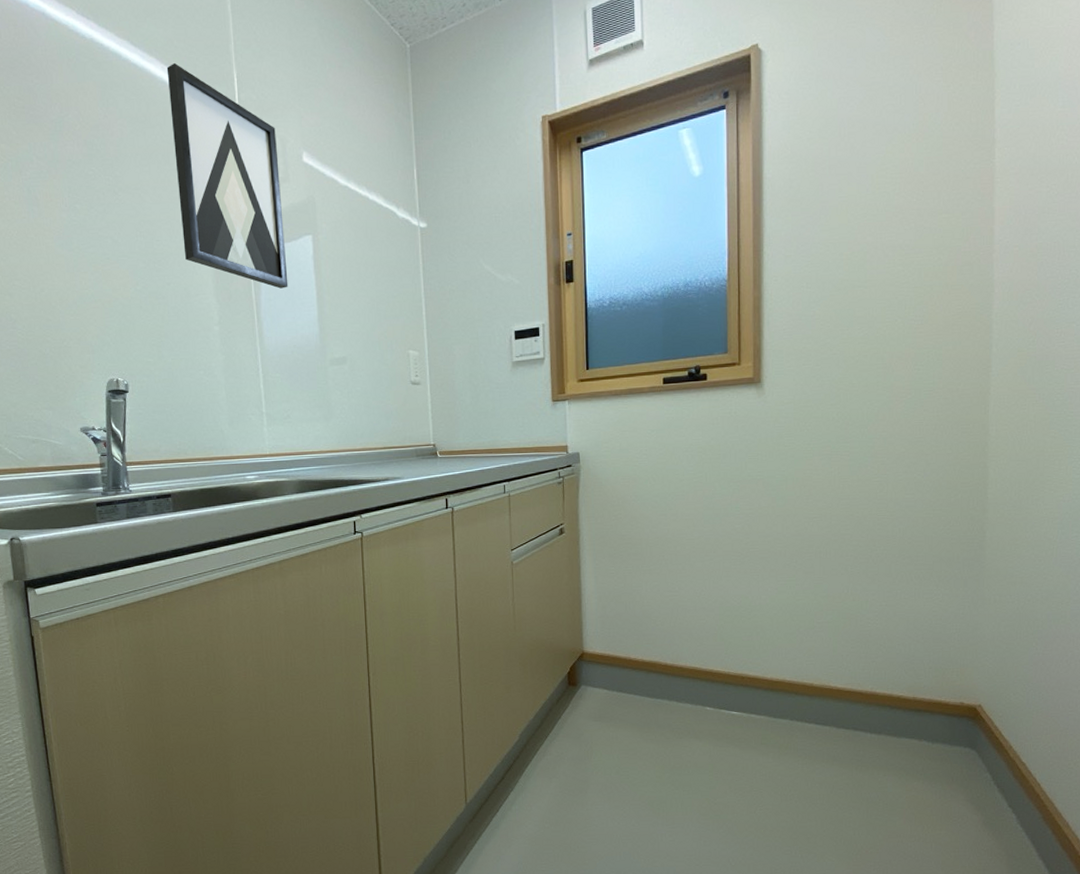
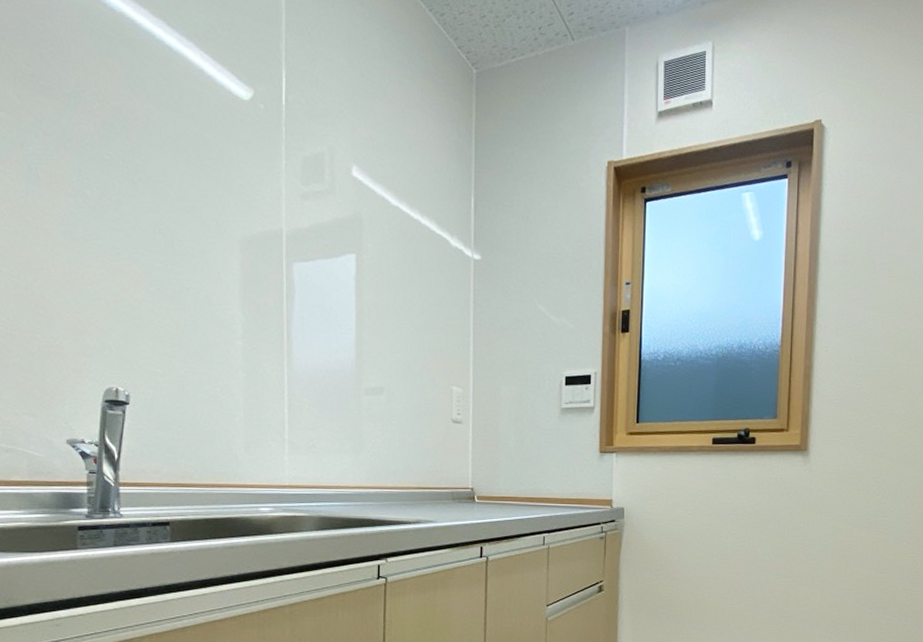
wall art: present [166,62,289,289] -> none [206,51,325,307]

